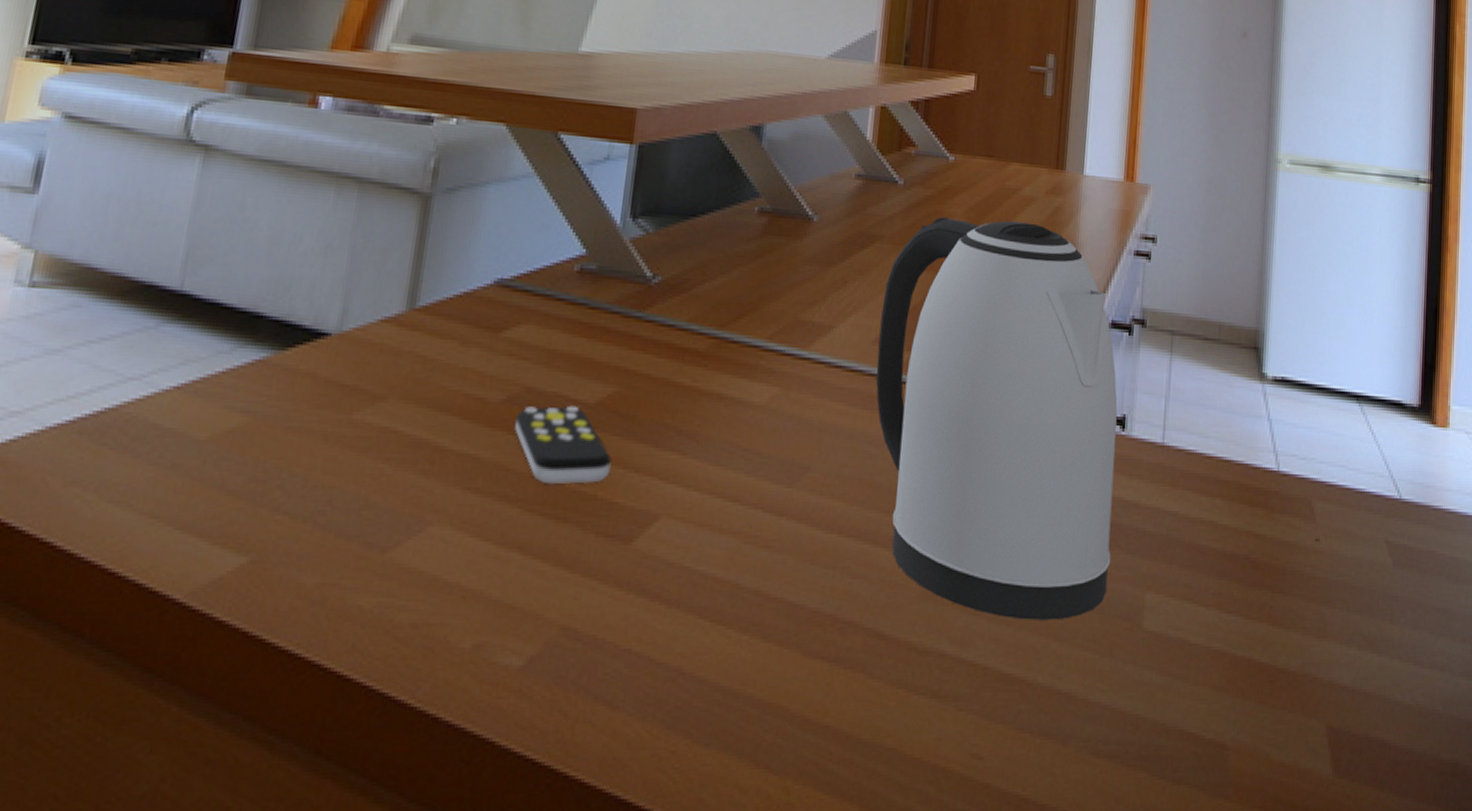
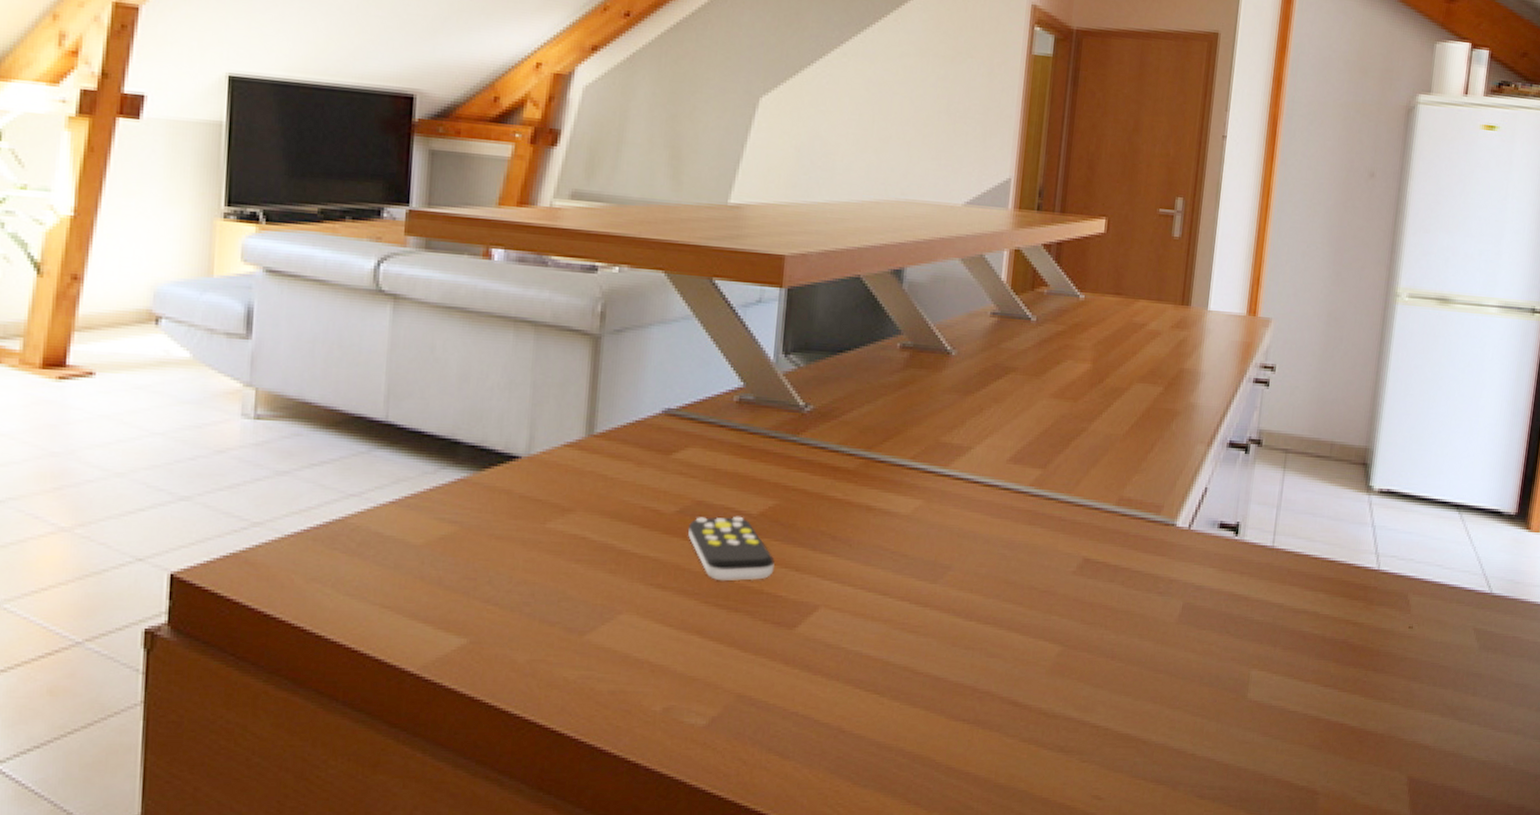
kettle: present [876,217,1118,620] -> none [1010,350,1232,692]

